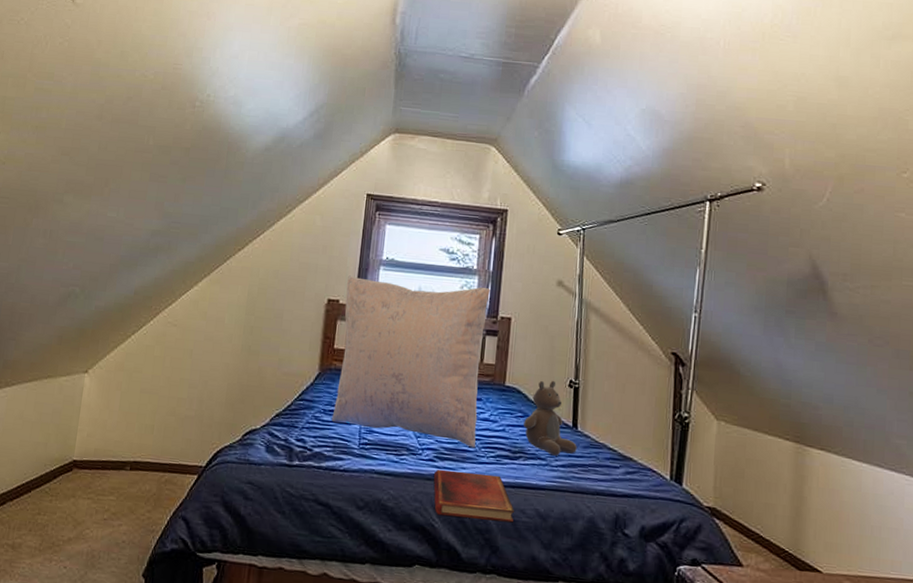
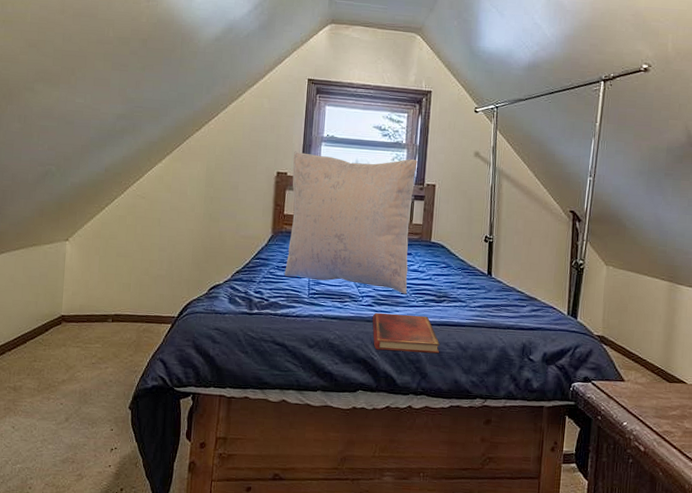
stuffed animal: present [524,380,577,456] -> none [447,236,491,299]

